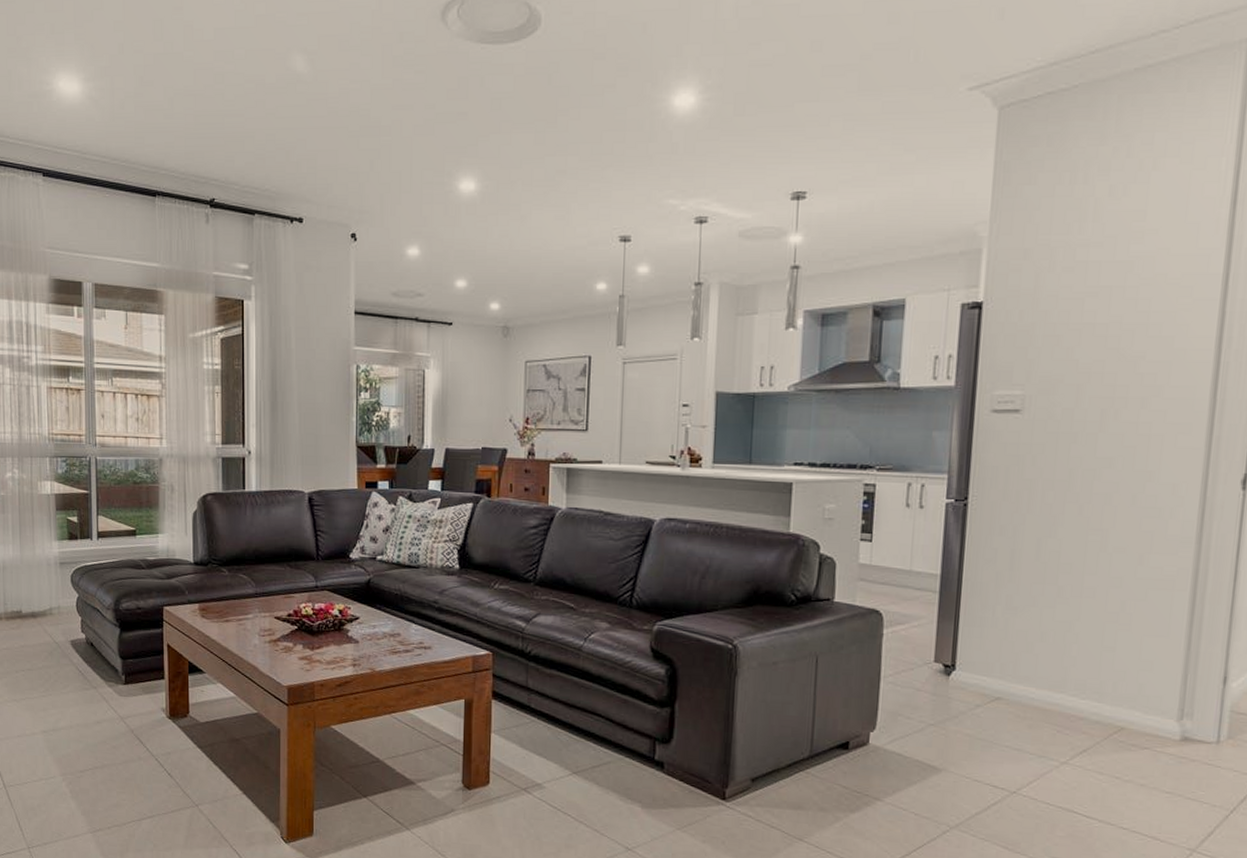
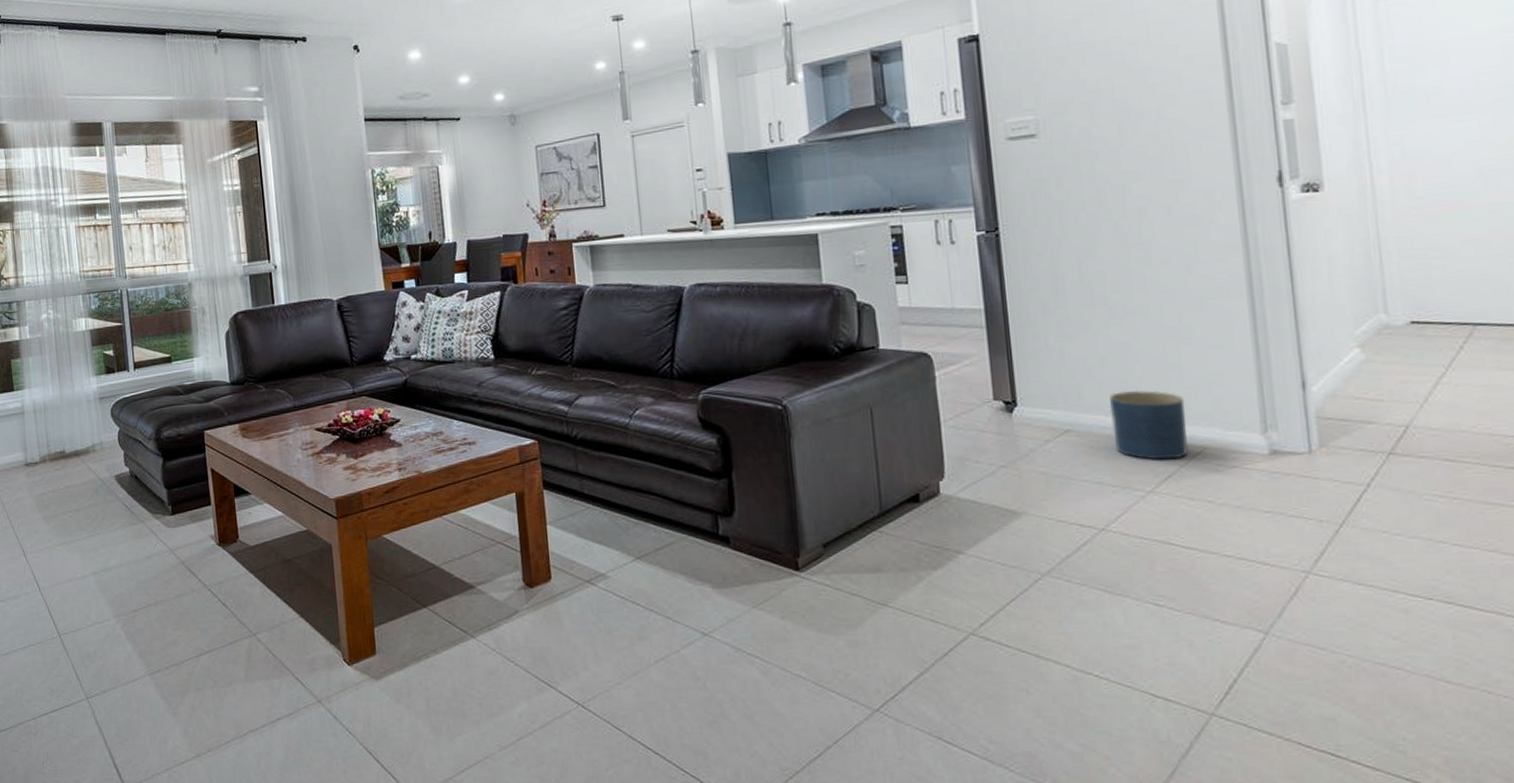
planter: none [1040,667,1113,736] -> present [1109,389,1189,460]

